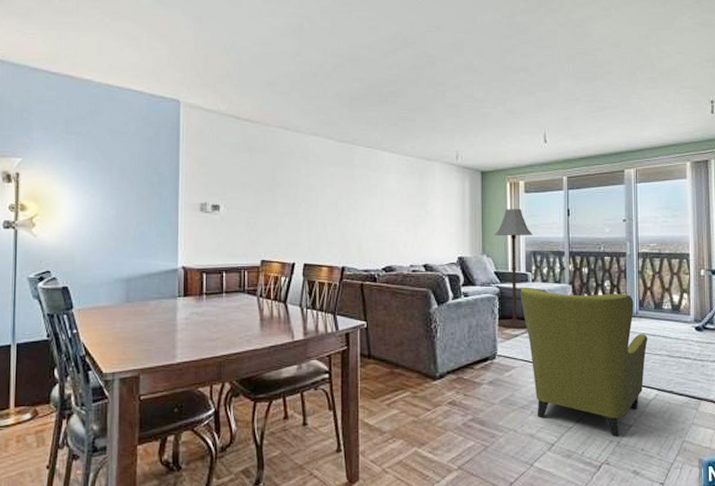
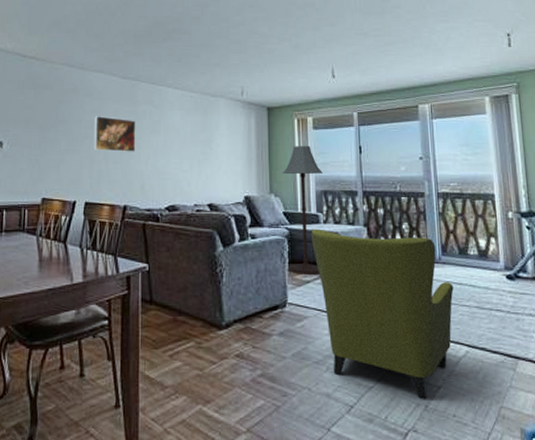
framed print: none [311,179,353,215] -> present [93,116,136,152]

